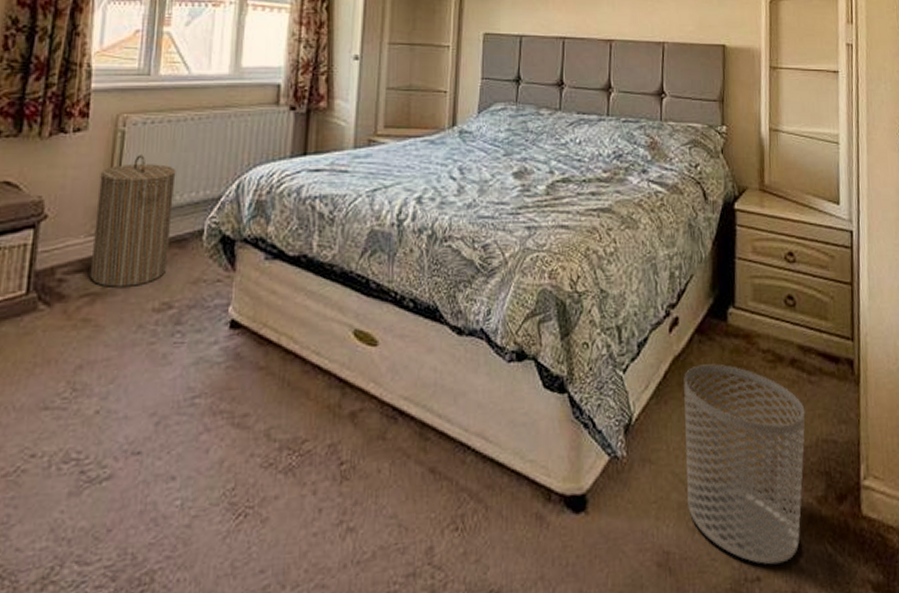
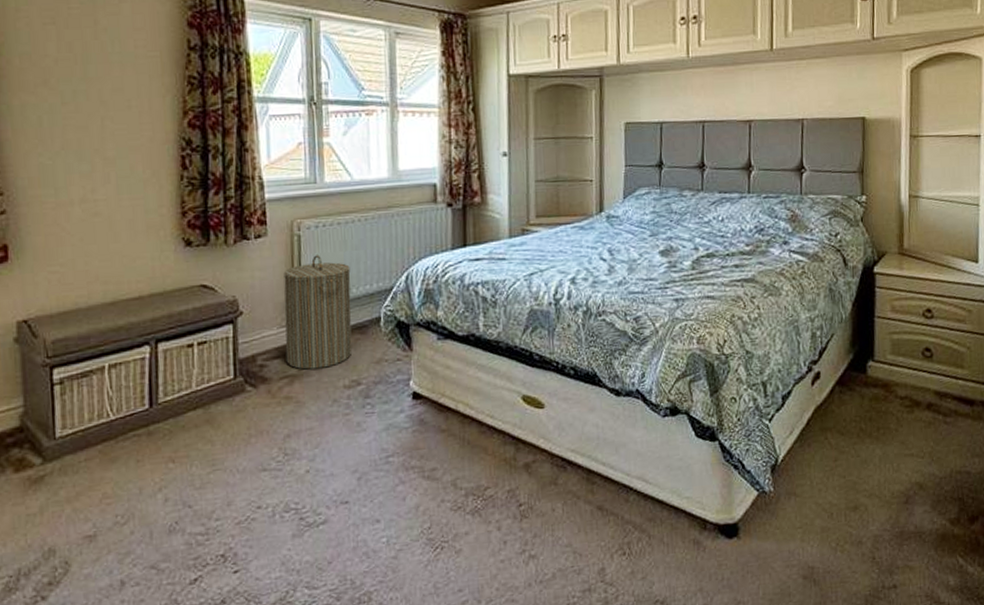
waste bin: present [684,364,806,565] -> none [826,411,941,575]

